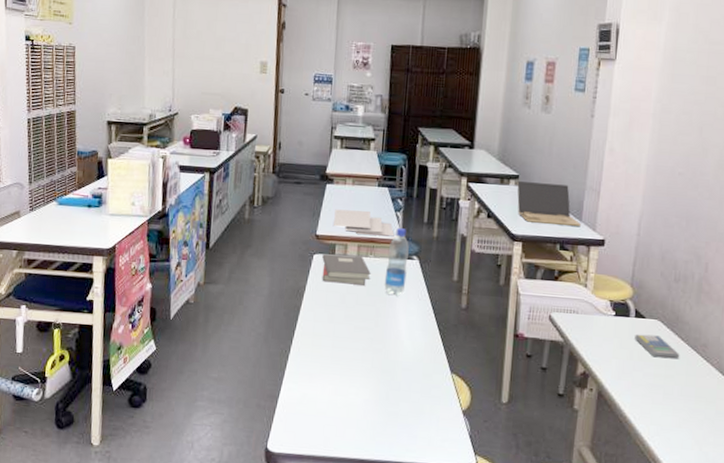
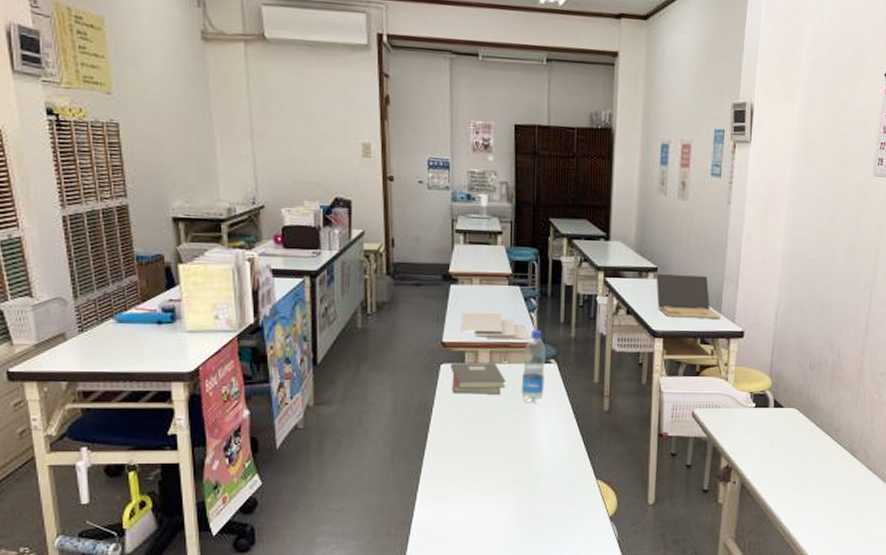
calculator: present [635,334,680,359] -> none [774,423,816,445]

